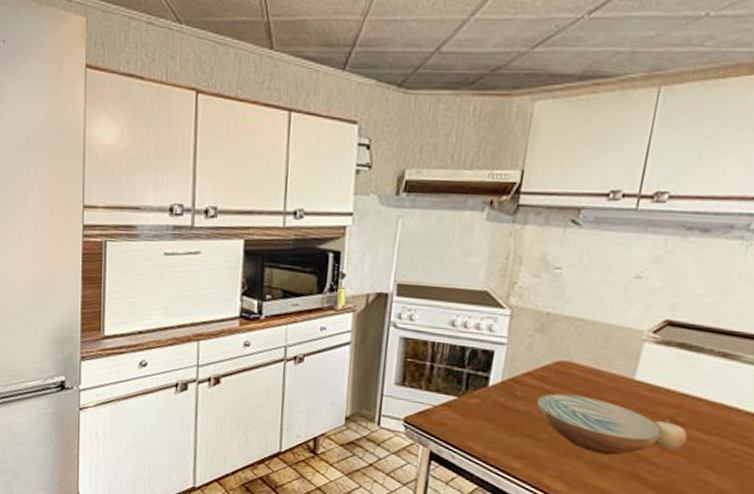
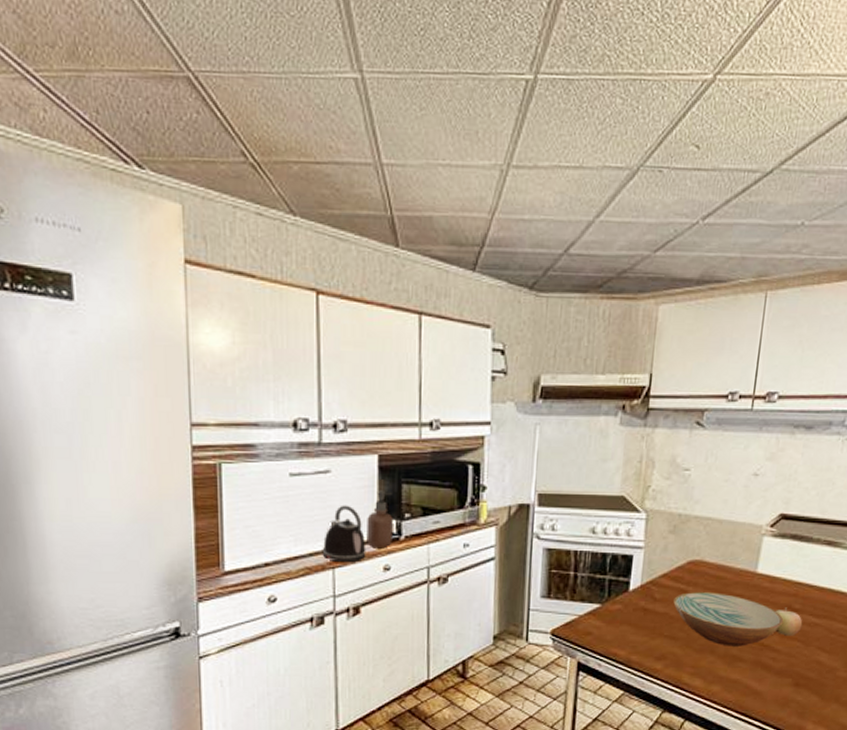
kettle: none [190,283,229,337] -> present [323,505,366,563]
soap dispenser: none [229,272,255,326] -> present [366,490,393,549]

